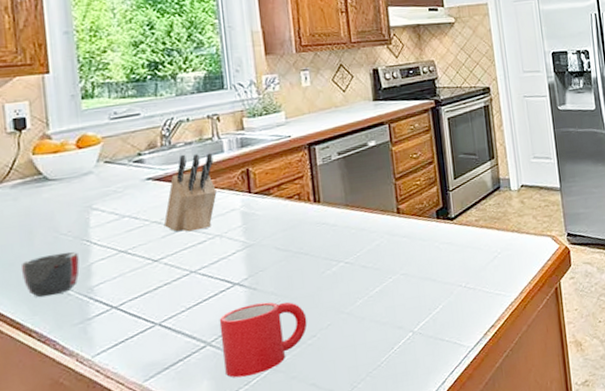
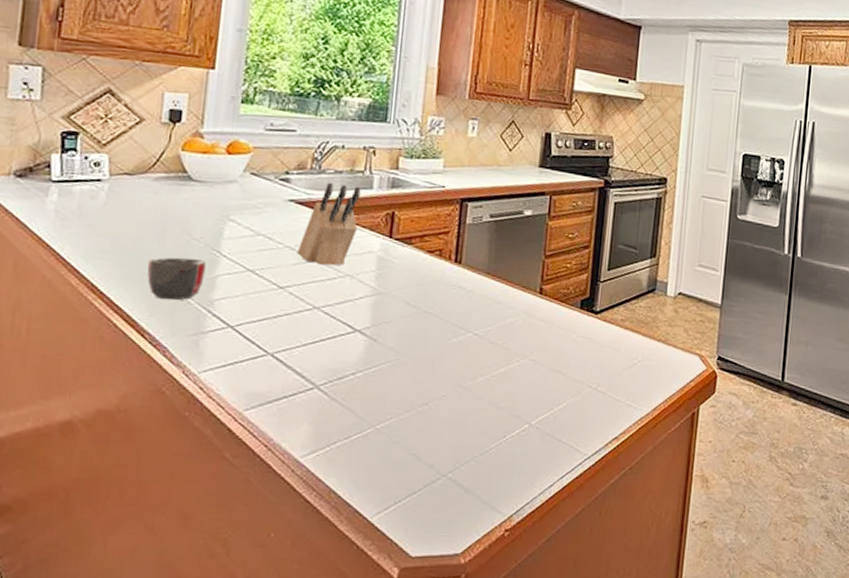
mug: present [219,302,307,378] -> none [328,355,423,430]

